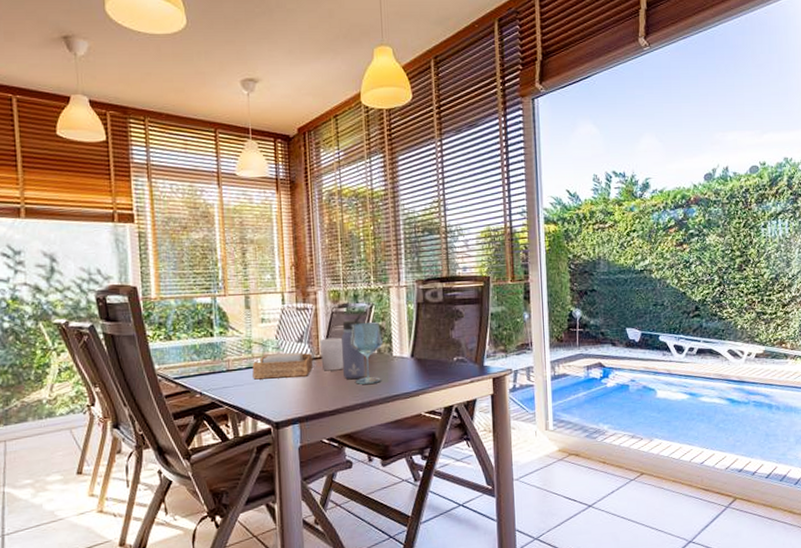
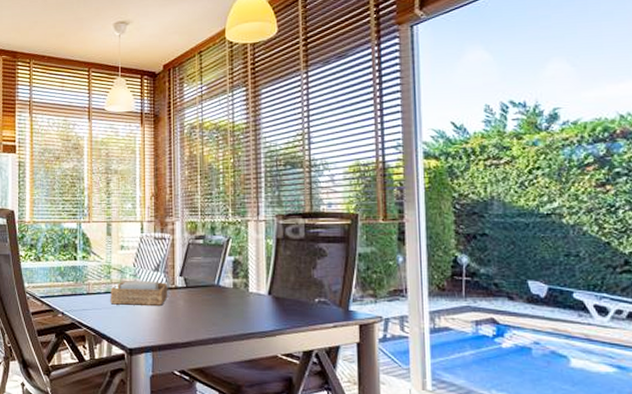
candle holder: present [319,337,344,371] -> none [174,269,199,302]
water bottle: present [342,312,365,380] -> none [196,245,220,313]
wine glass: present [349,322,383,384] -> none [205,256,239,319]

